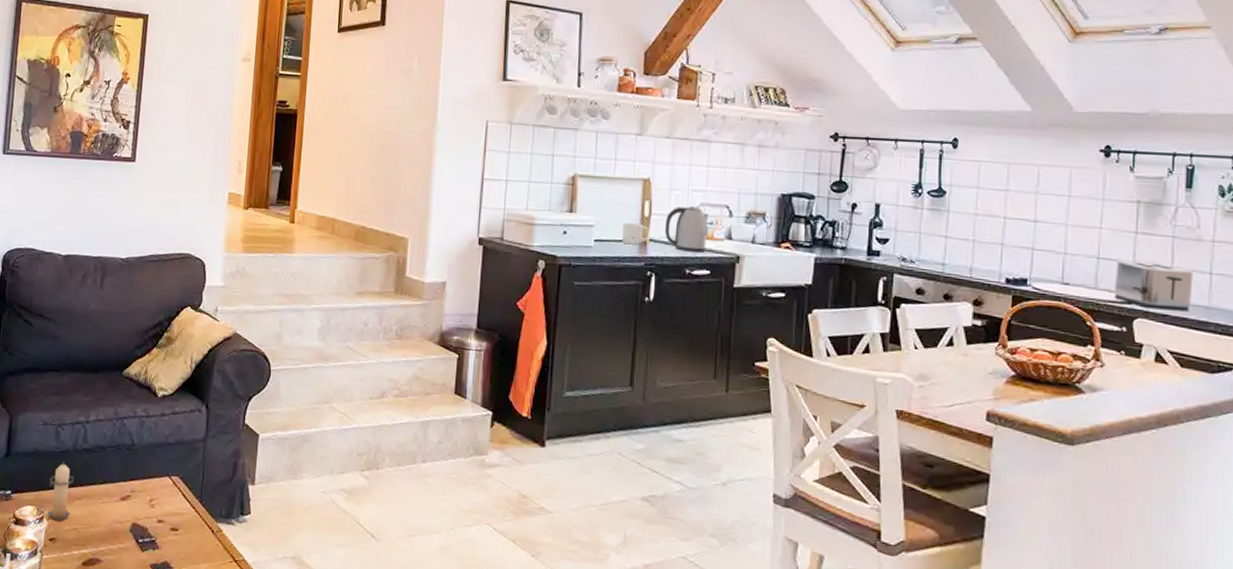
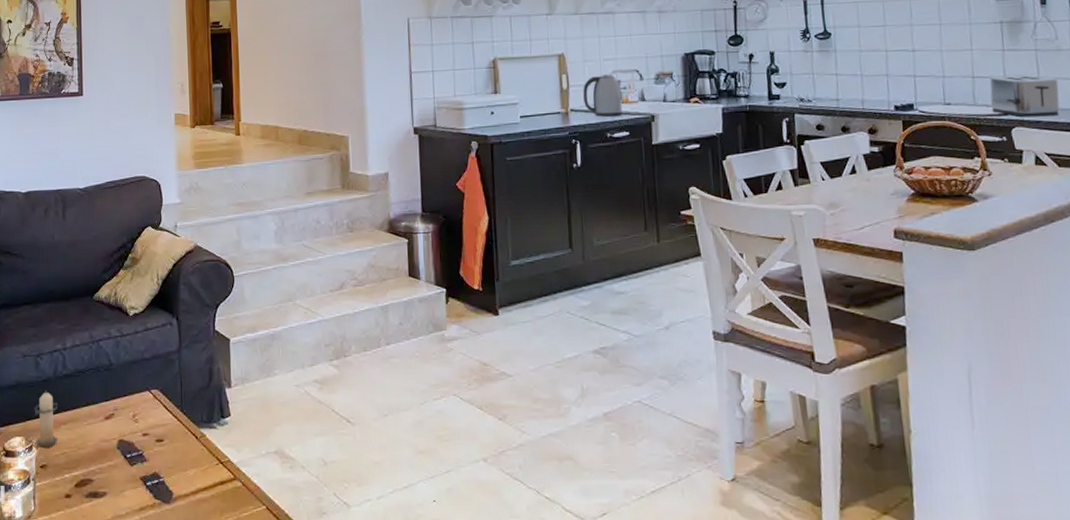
mug: present [621,222,650,245] -> none [544,96,570,117]

